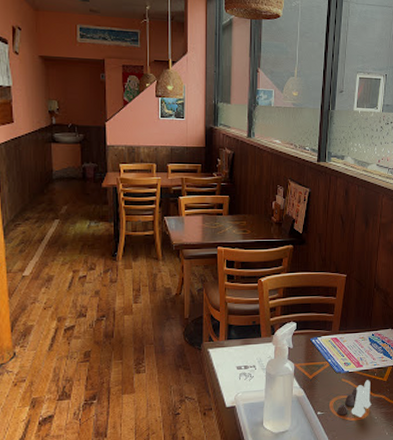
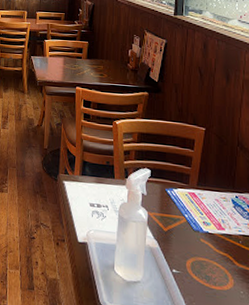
salt and pepper shaker set: present [336,380,372,418] -> none [194,246,236,288]

